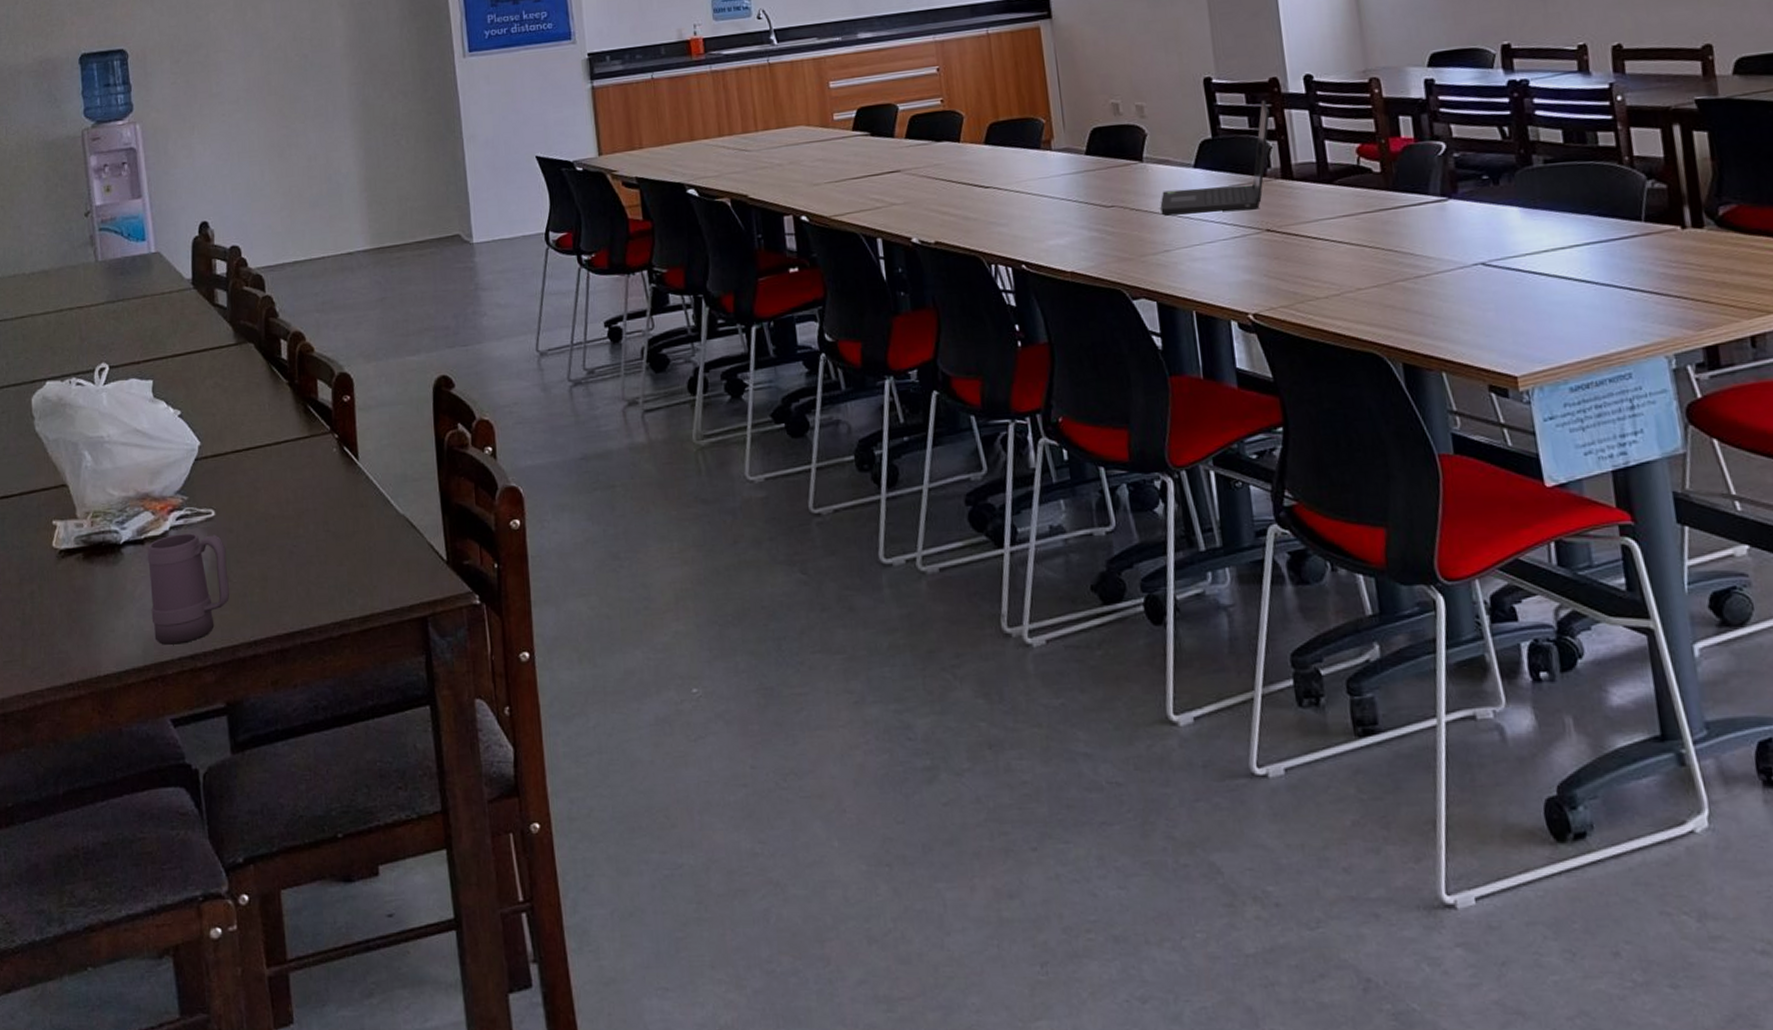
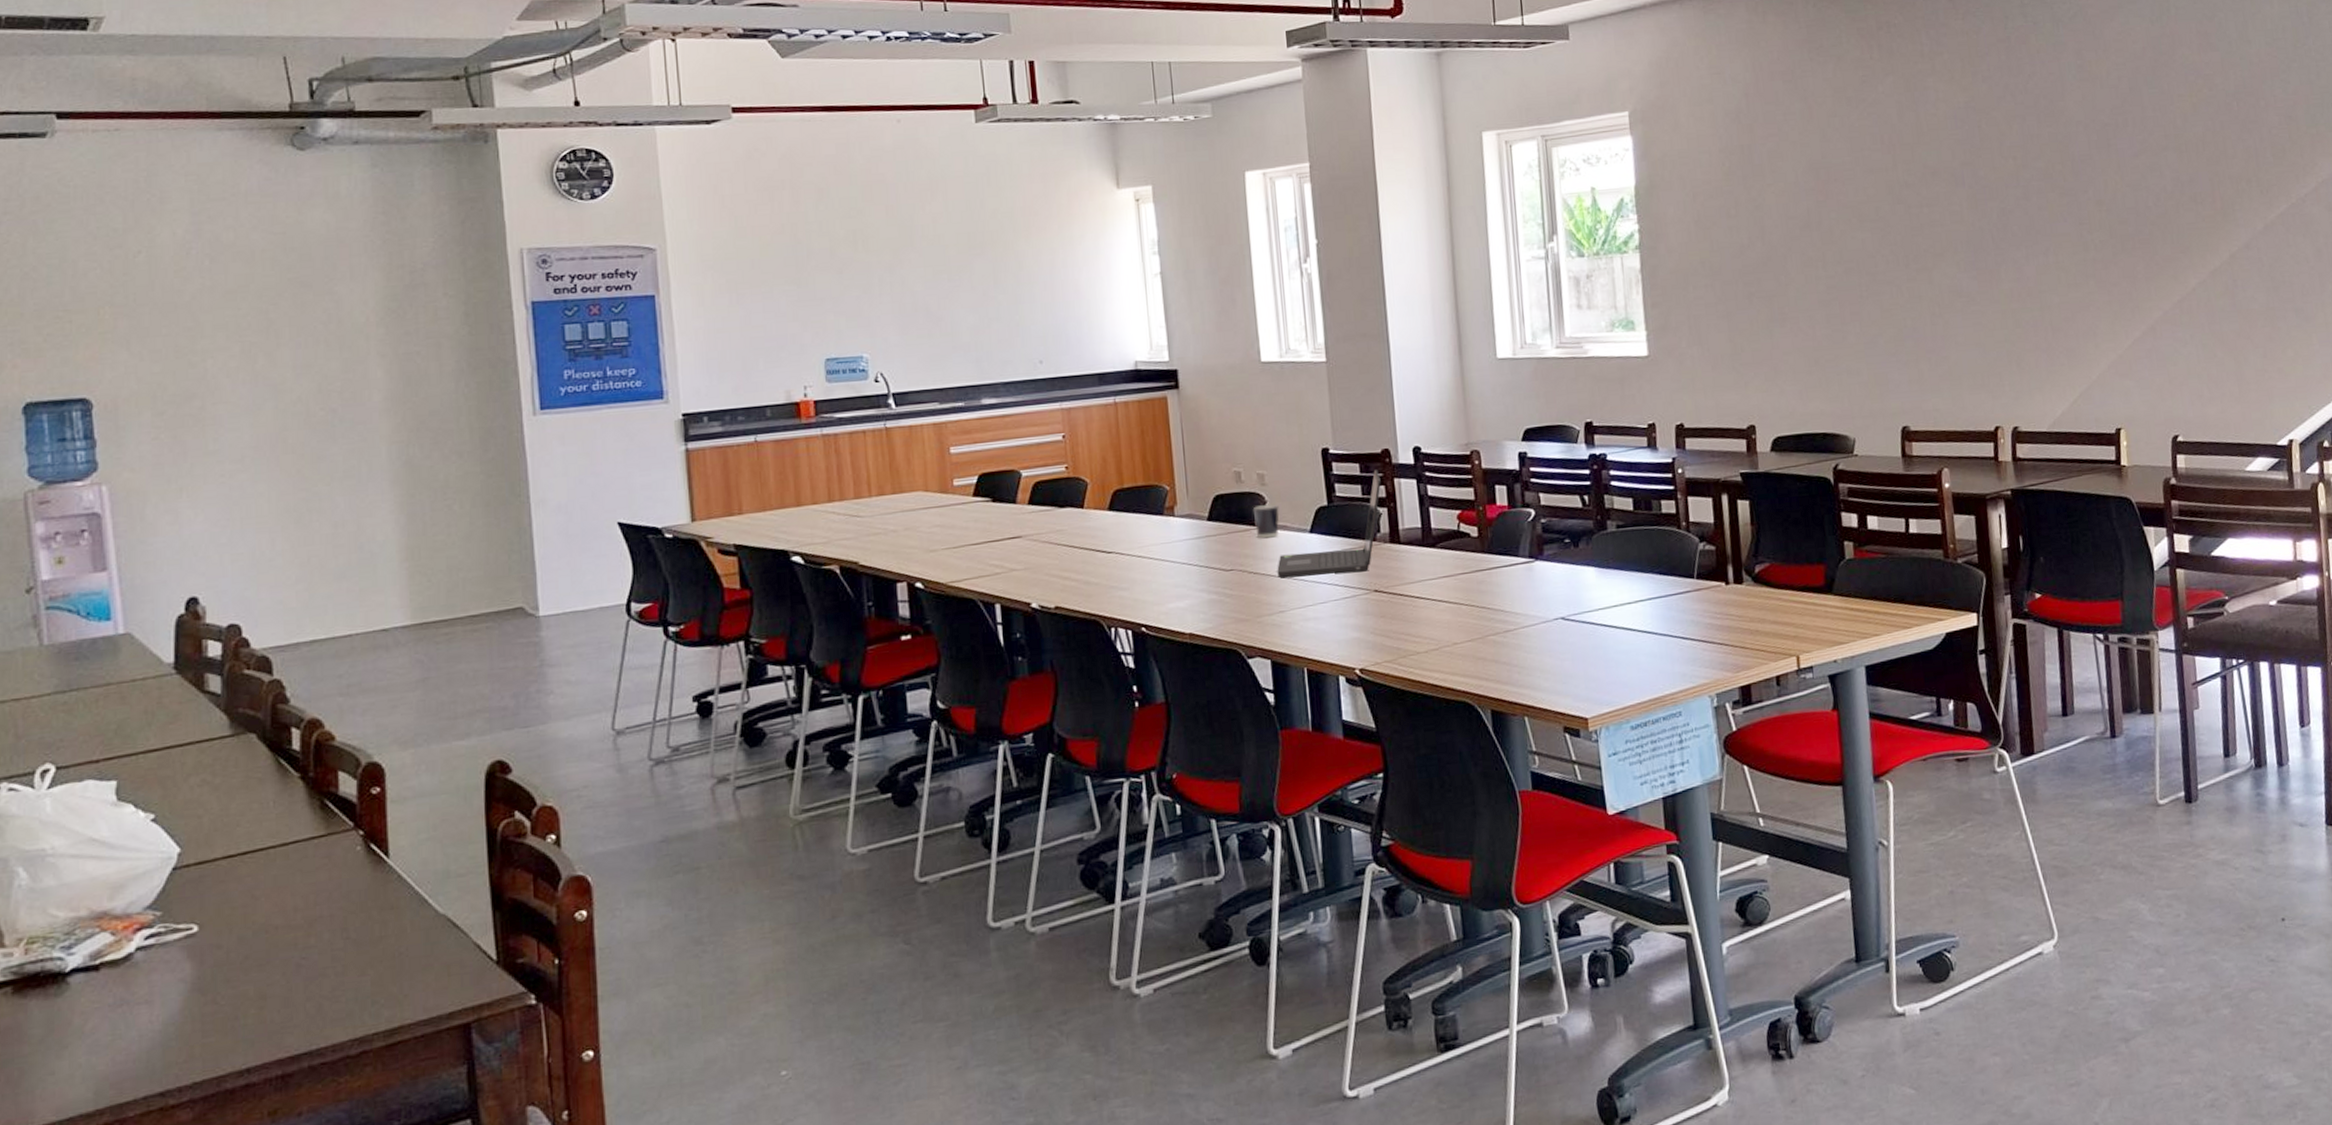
mug: present [147,533,230,645] -> none [103,952,216,1084]
mug: none [1132,137,1162,173] -> present [1252,504,1280,538]

